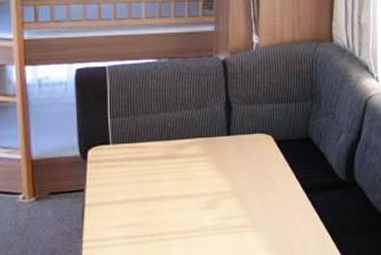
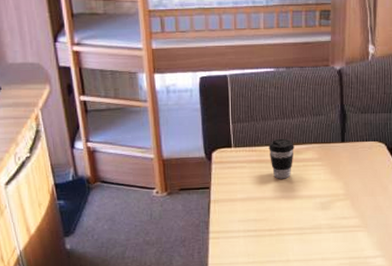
coffee cup: none [150,133,178,177] -> present [268,138,294,179]

